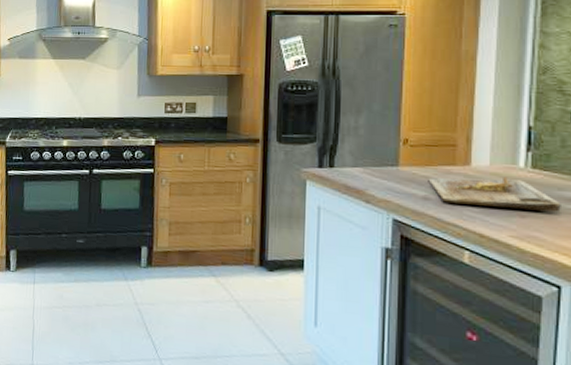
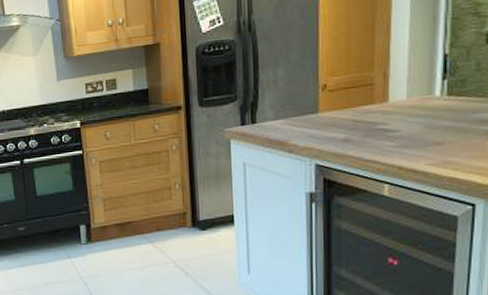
cutting board: present [428,176,561,212] -> none [347,107,476,142]

